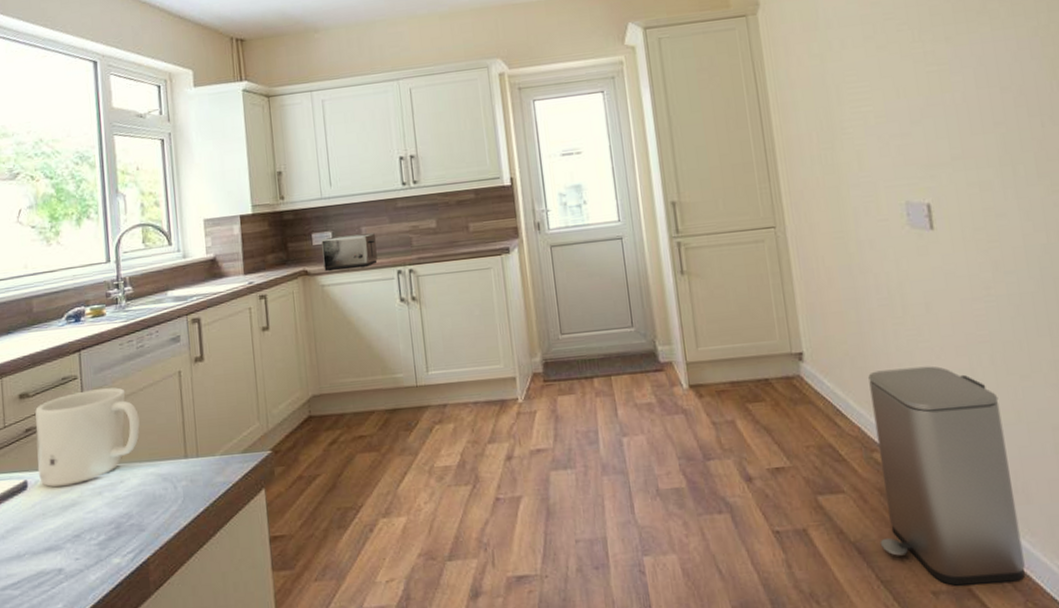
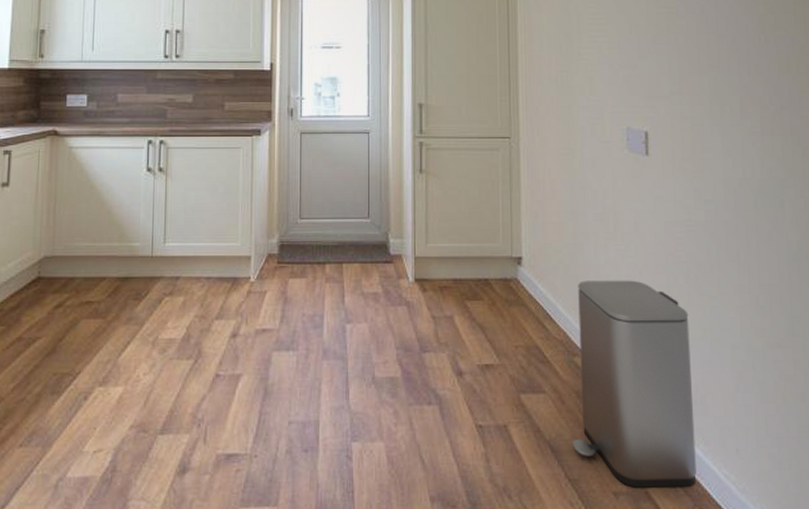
toaster: present [321,233,378,272] -> none [73,100,132,134]

